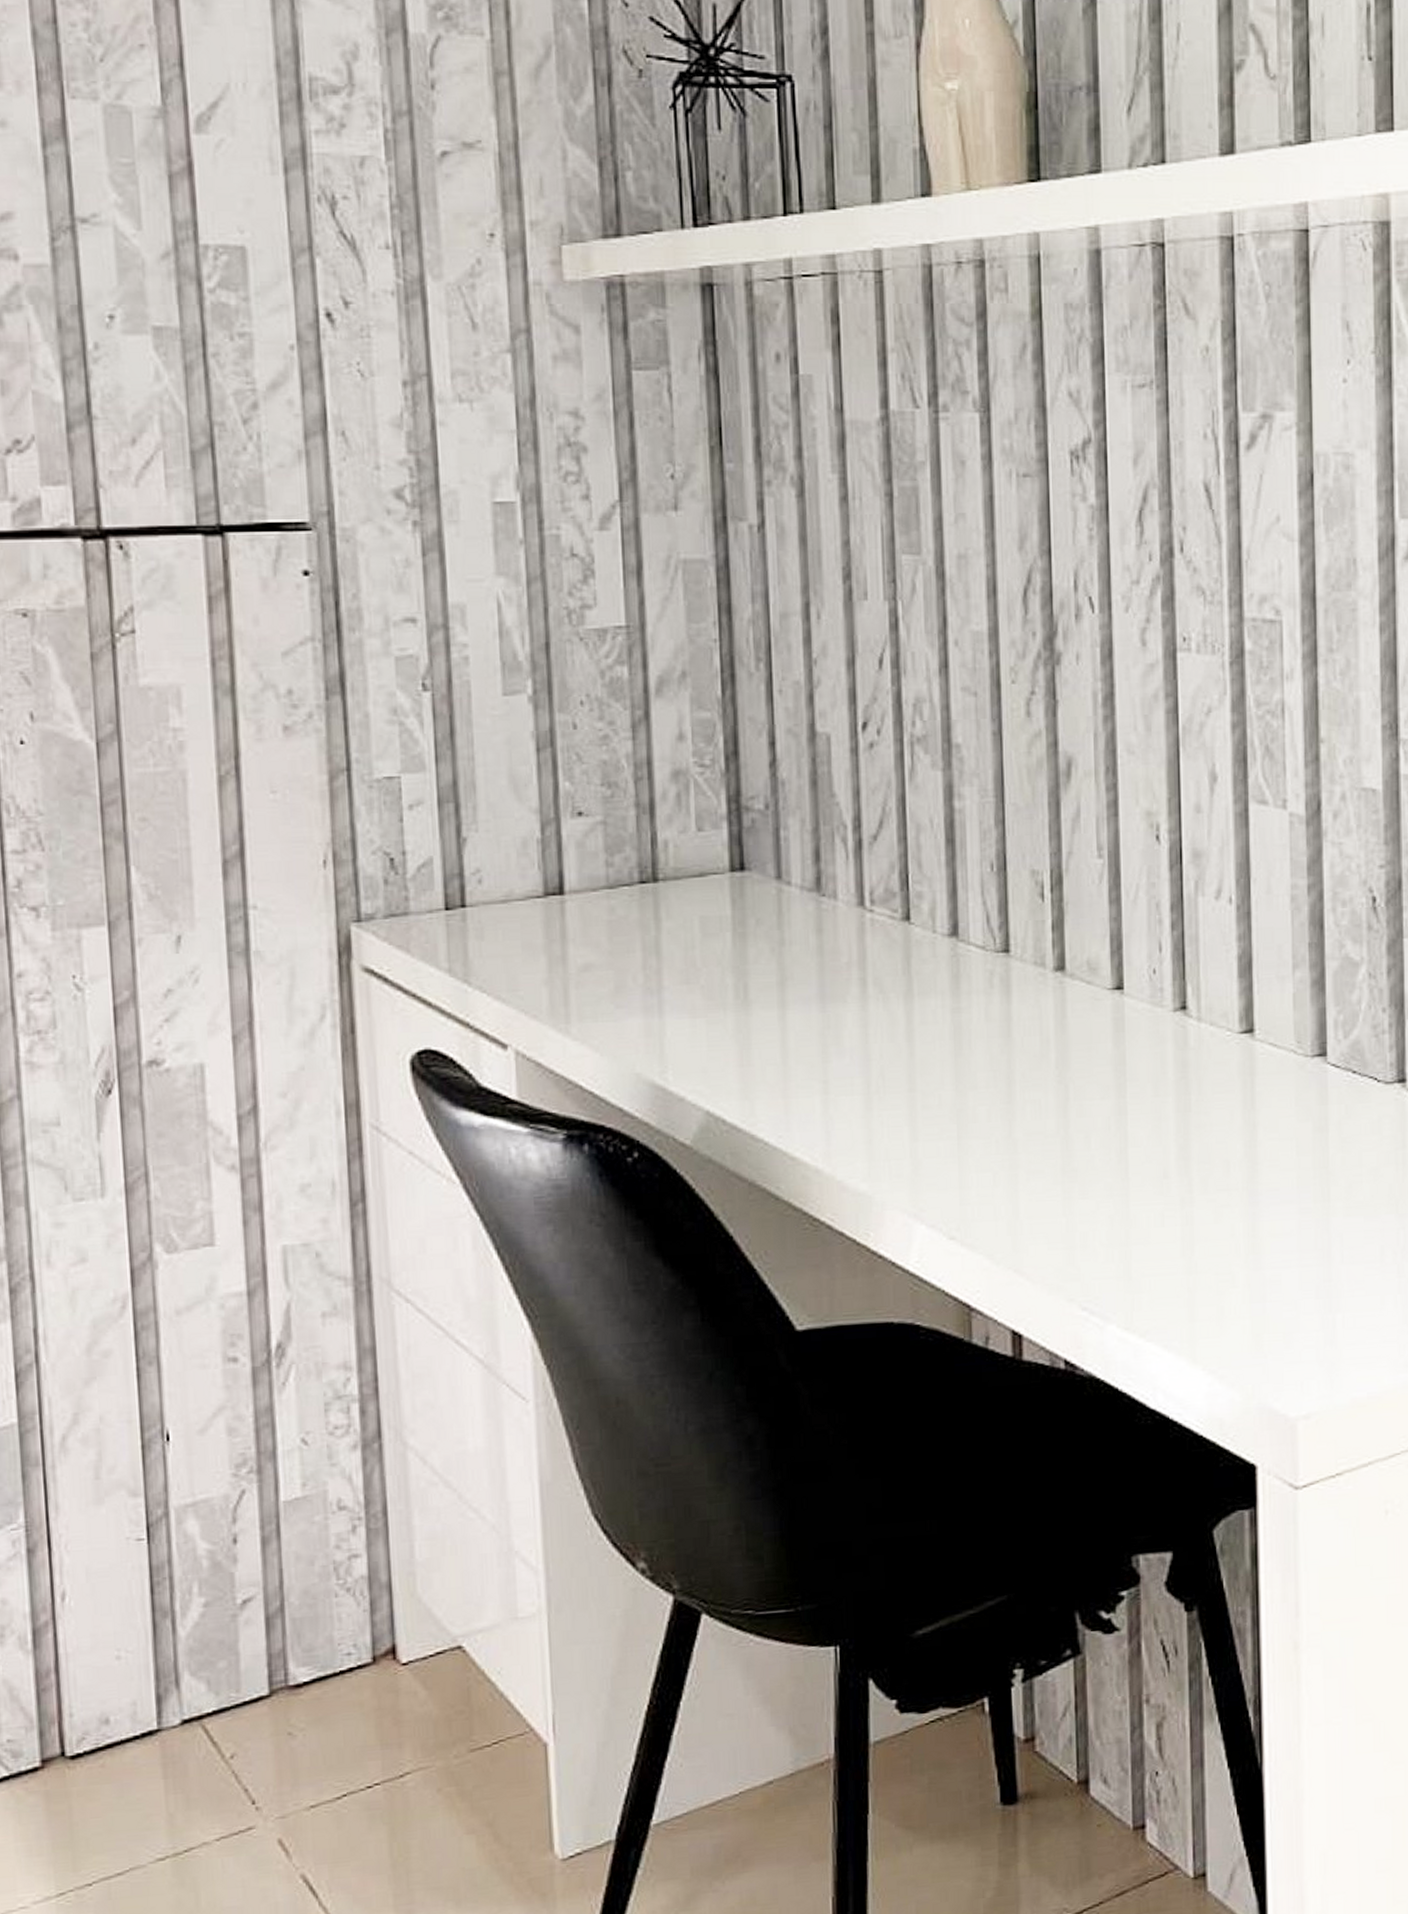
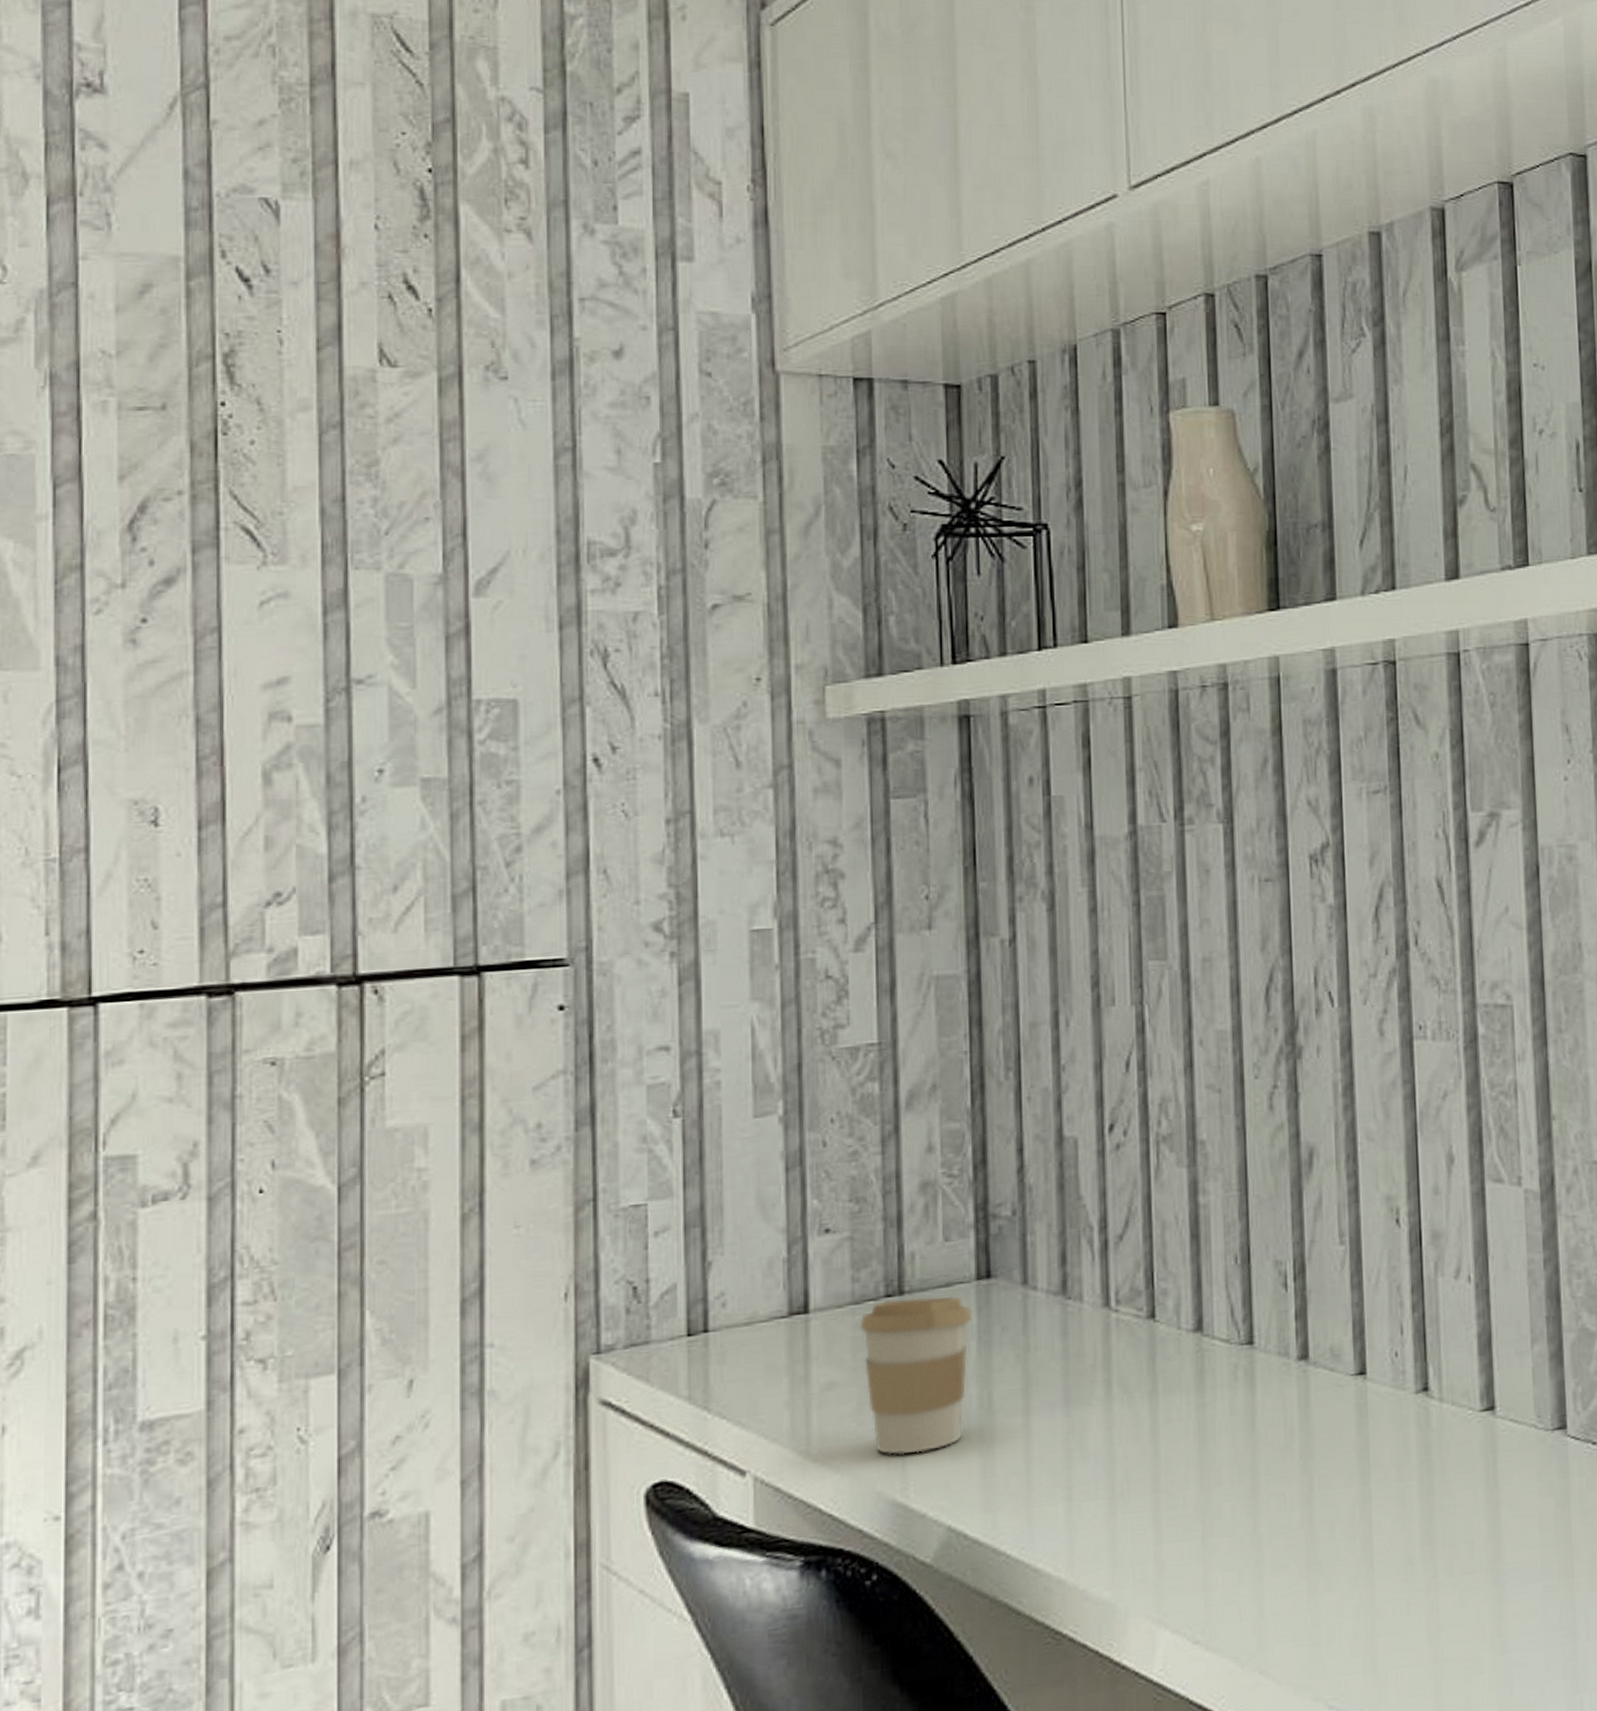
coffee cup: none [614,886,727,1039] -> present [859,1296,973,1455]

